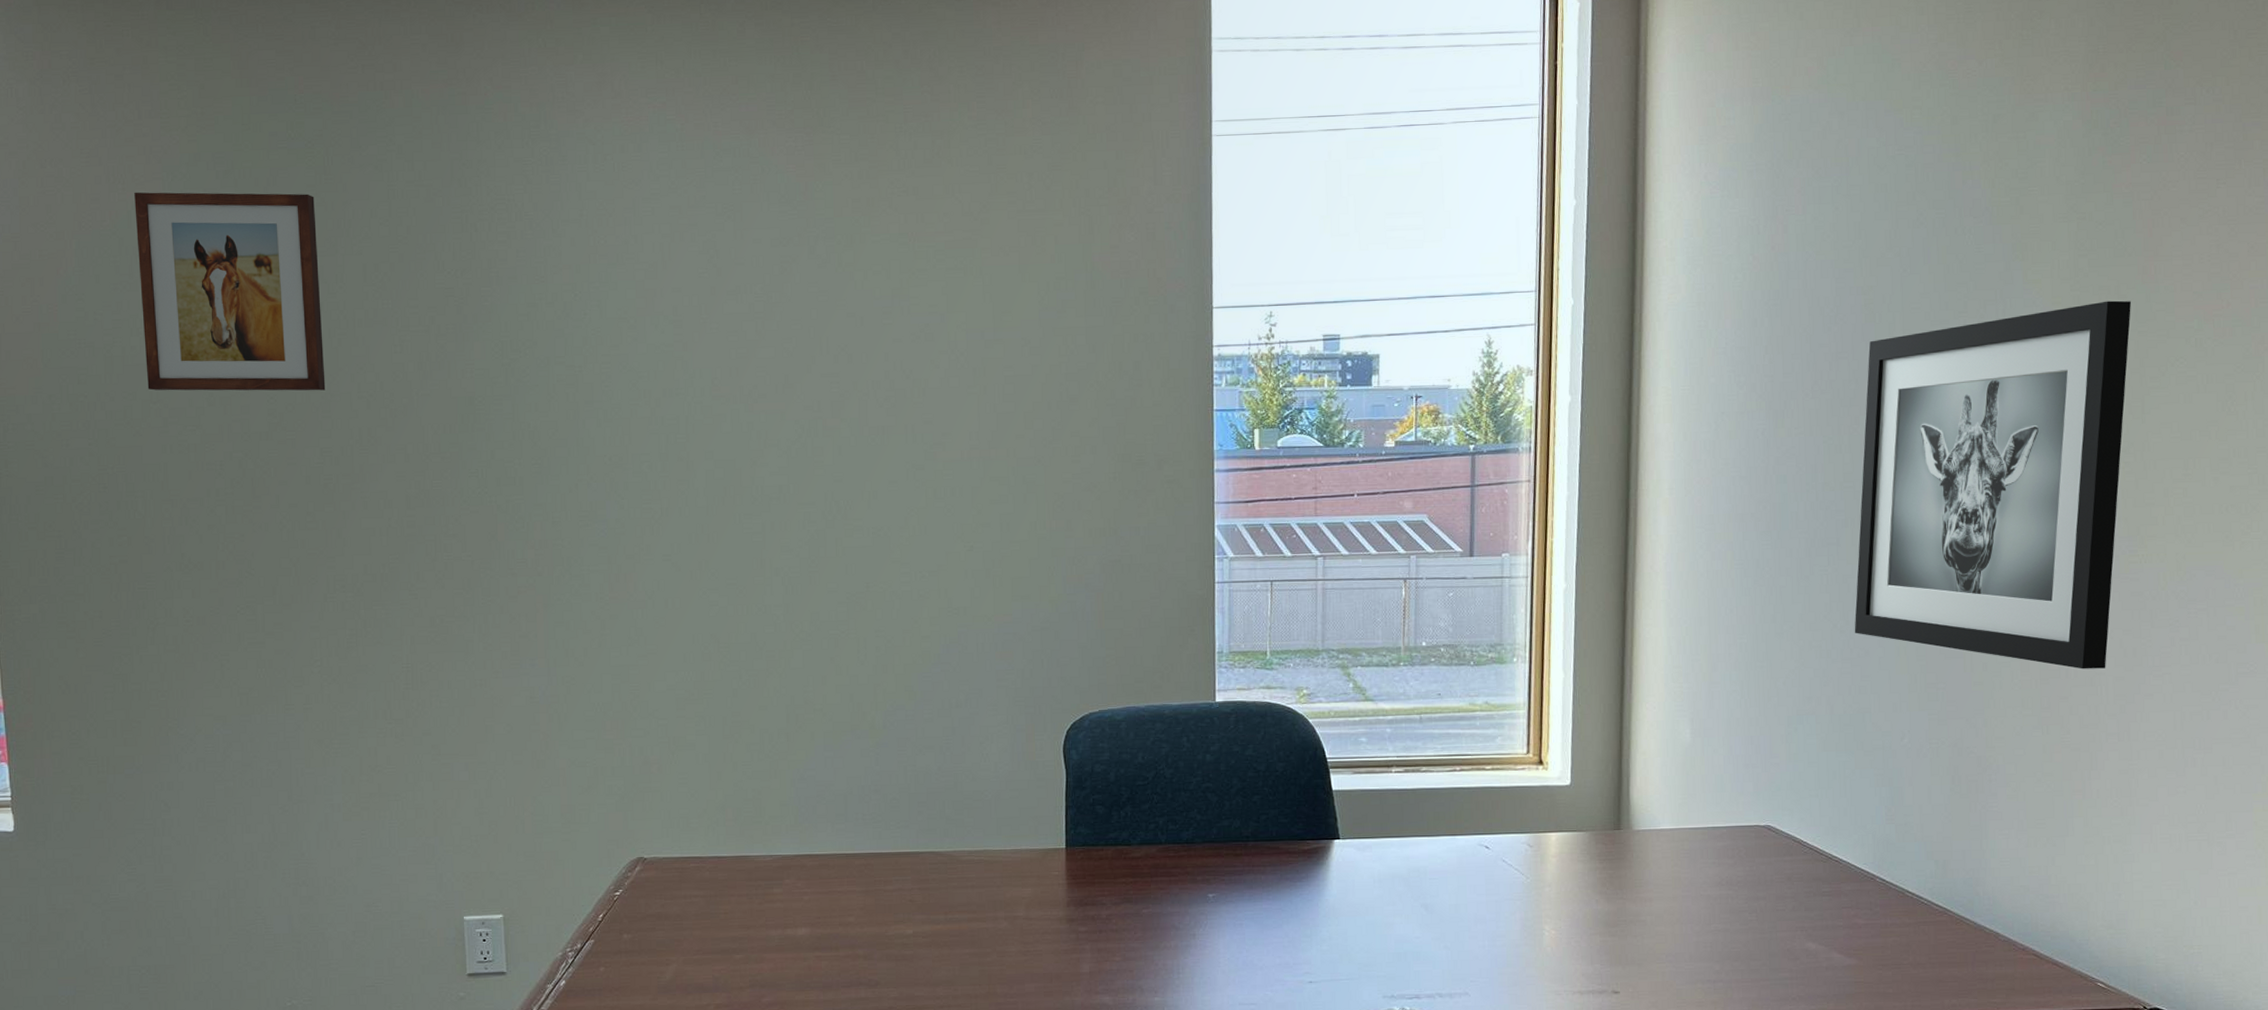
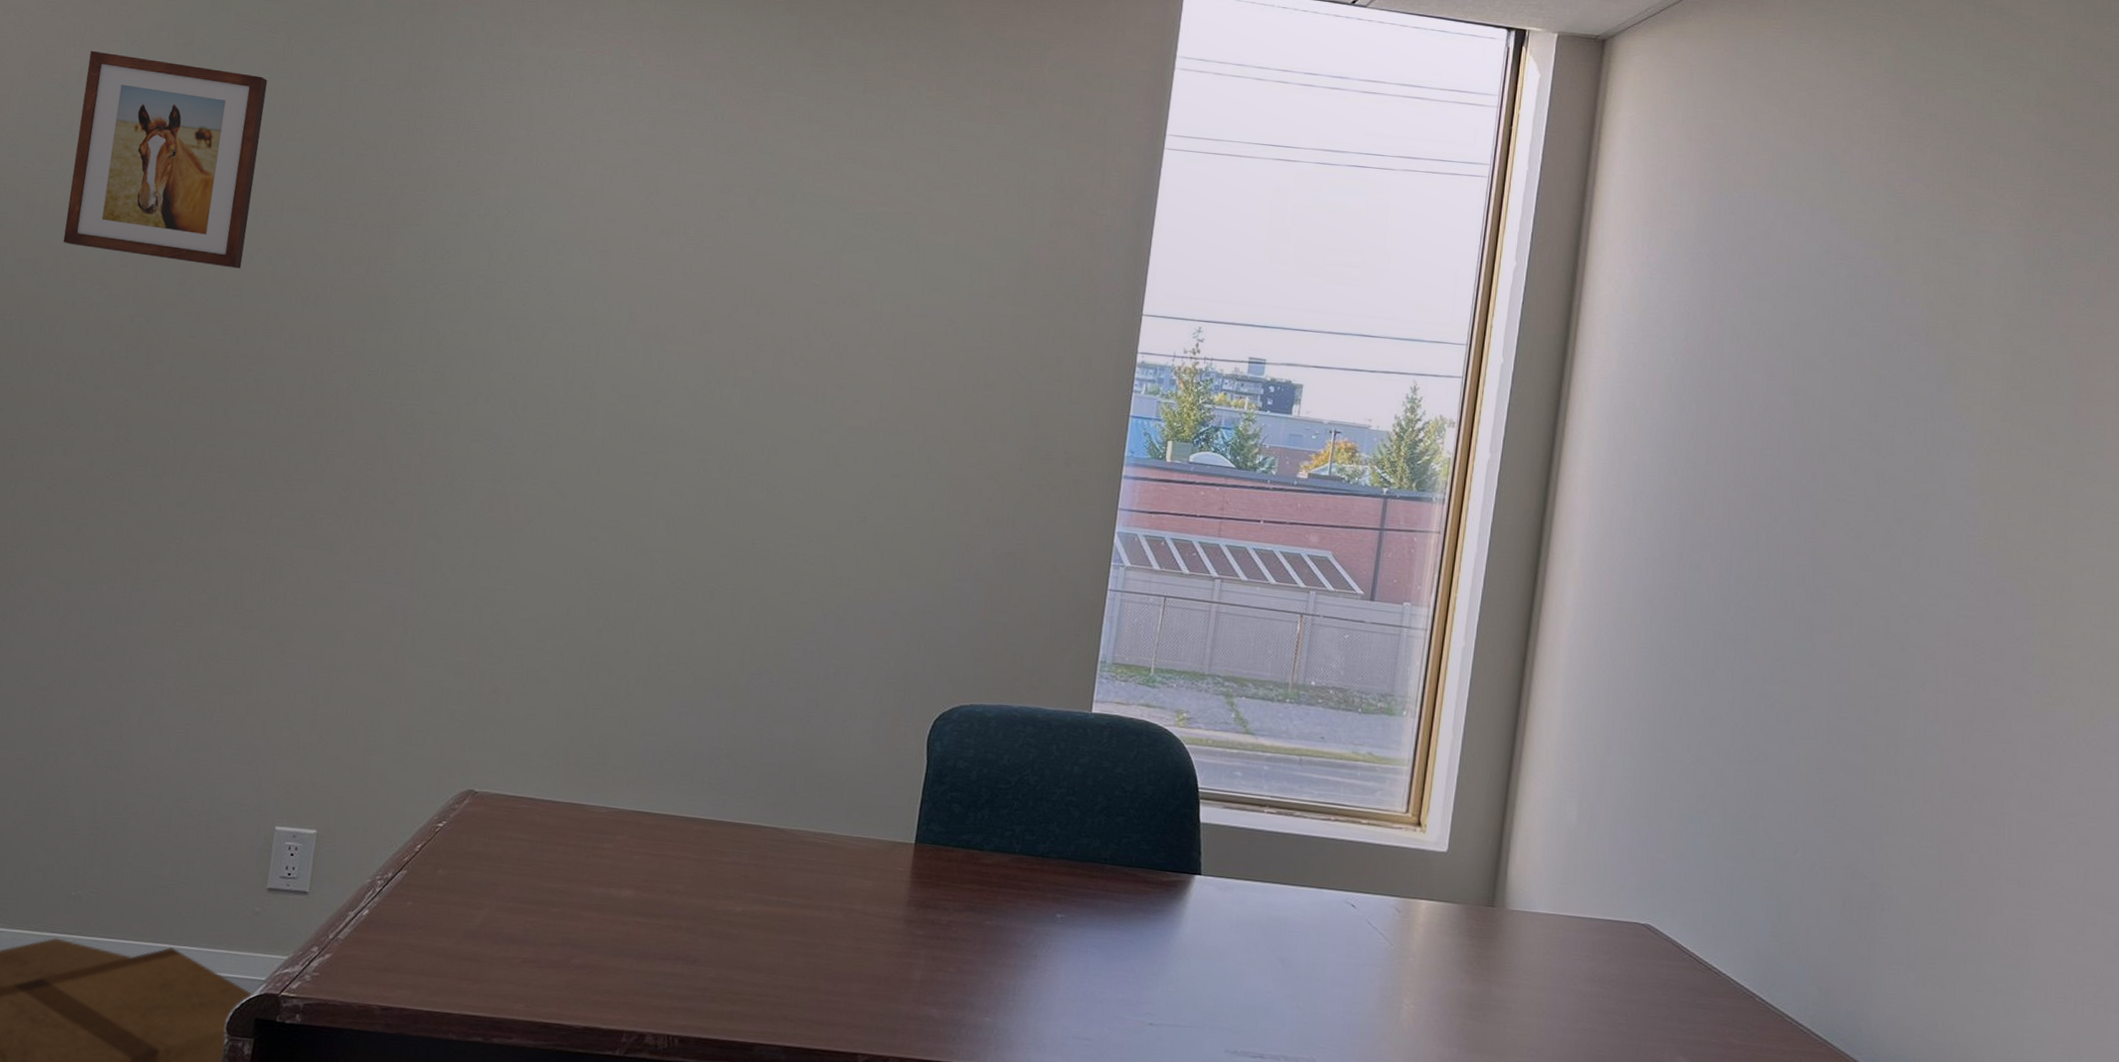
wall art: present [1854,300,2131,669] -> none [1755,435,2060,809]

